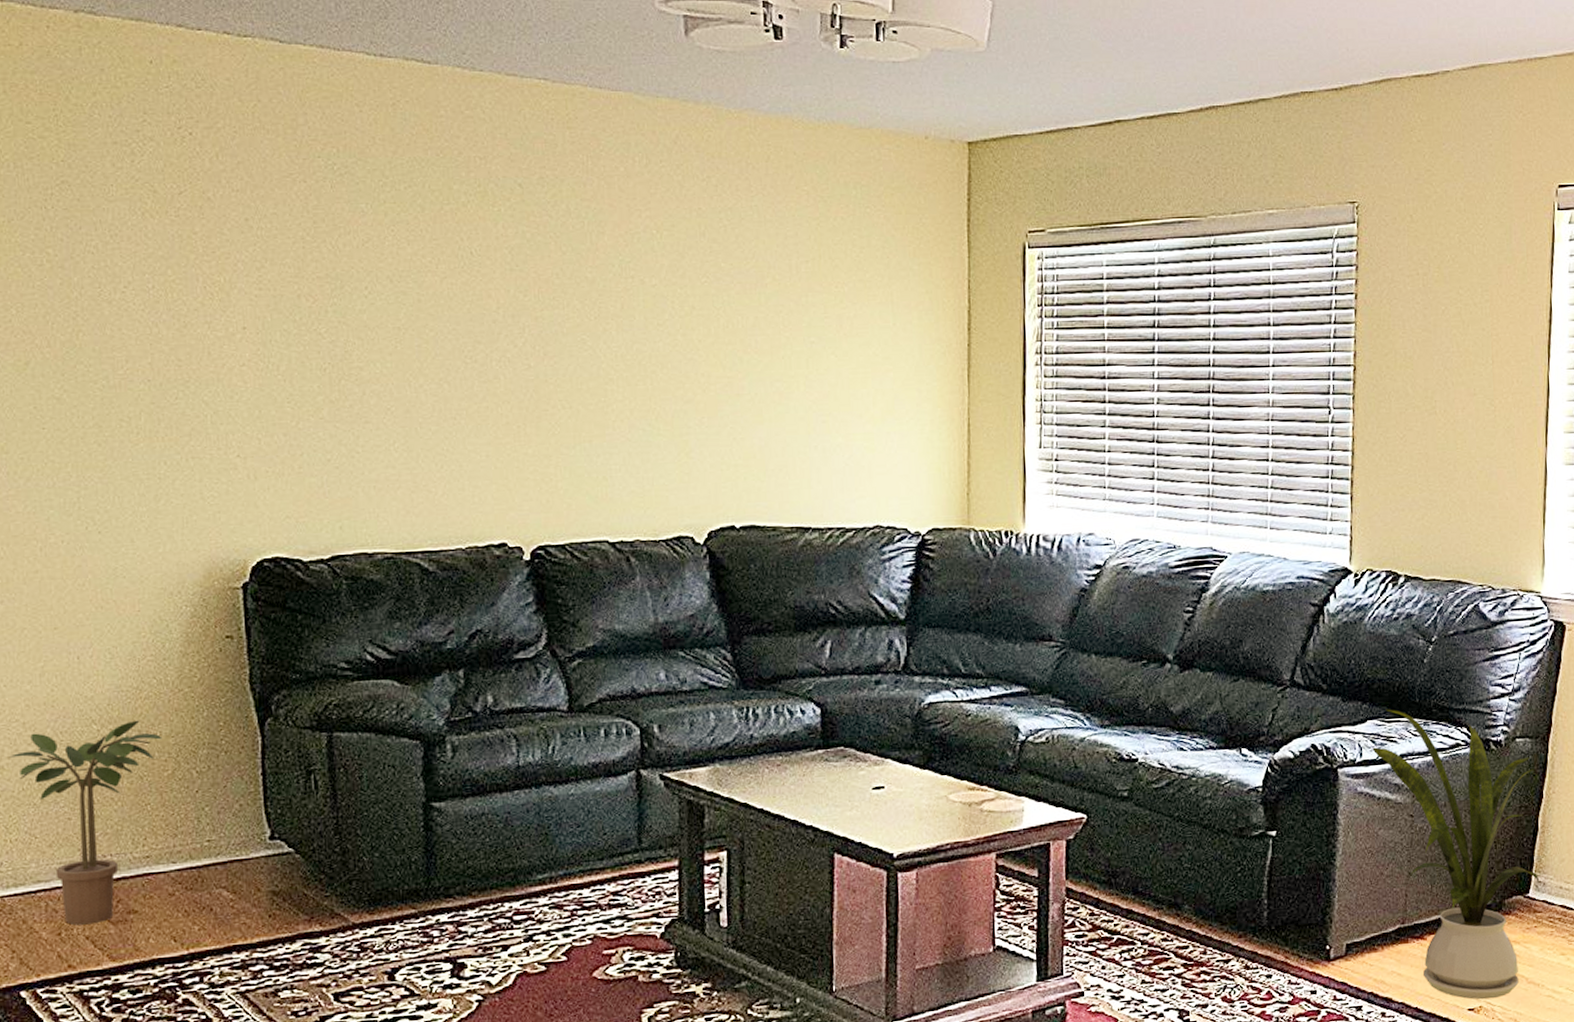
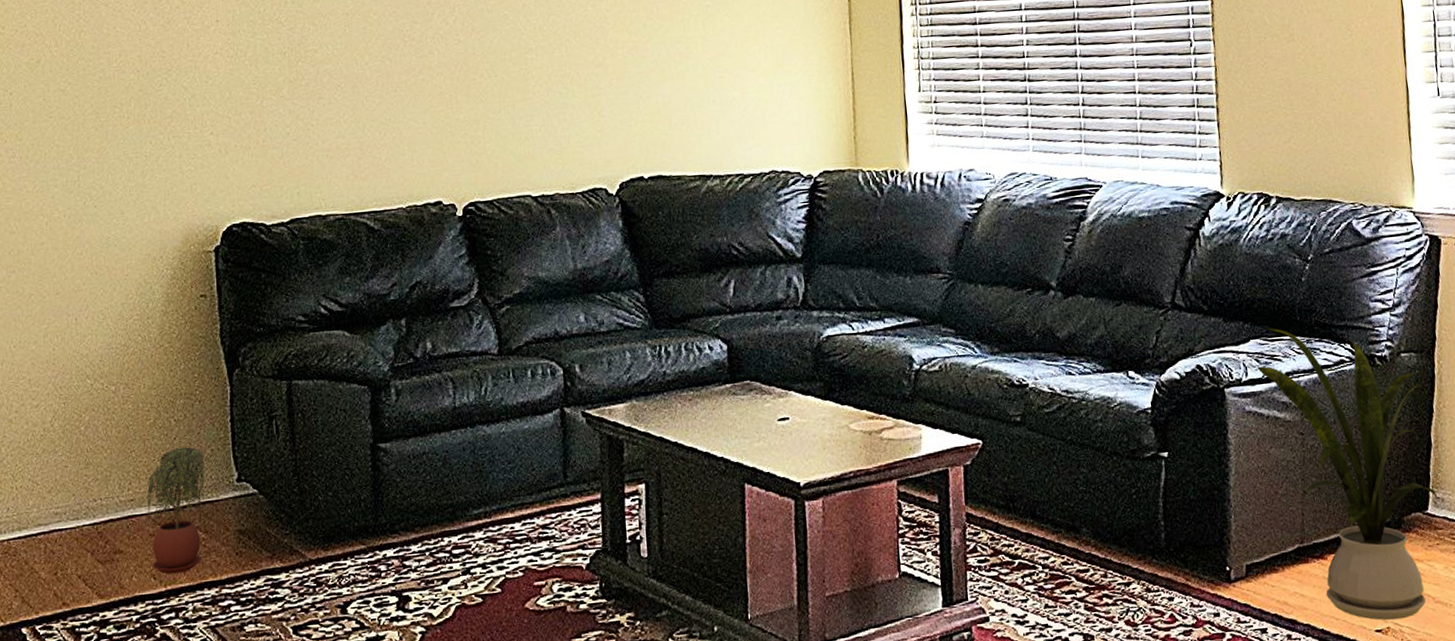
potted plant: present [9,720,163,925] -> none [17,374,146,565]
potted plant: none [165,801,232,937] -> present [147,447,205,575]

